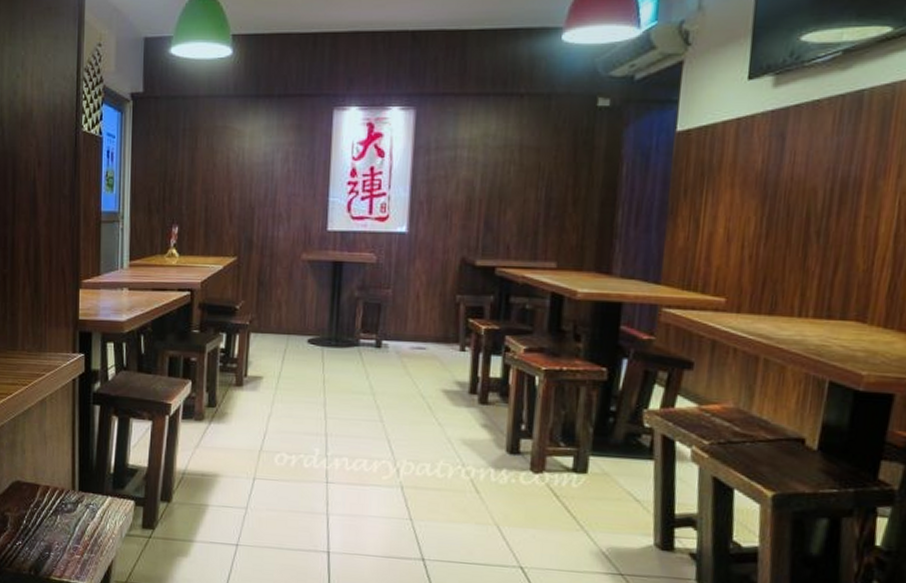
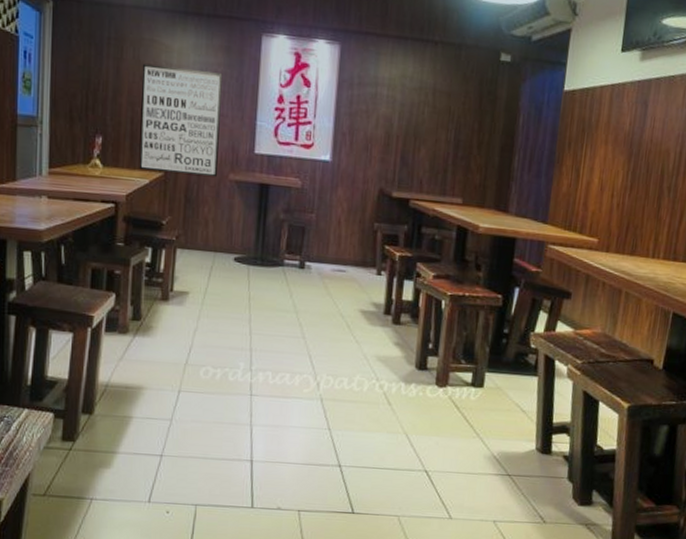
wall art: none [213,151,294,258] -> present [139,63,223,178]

